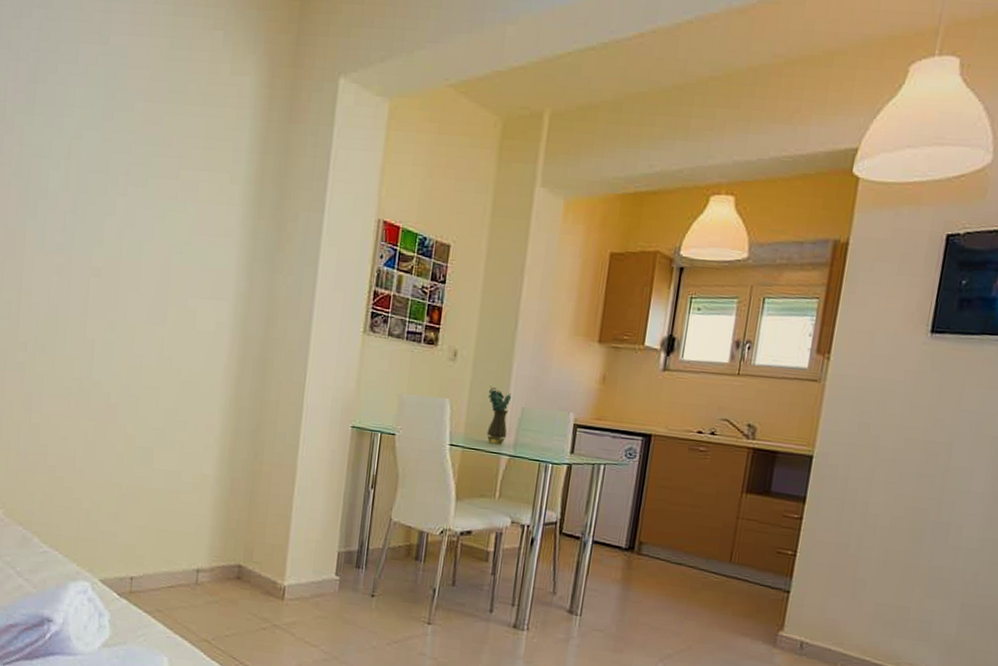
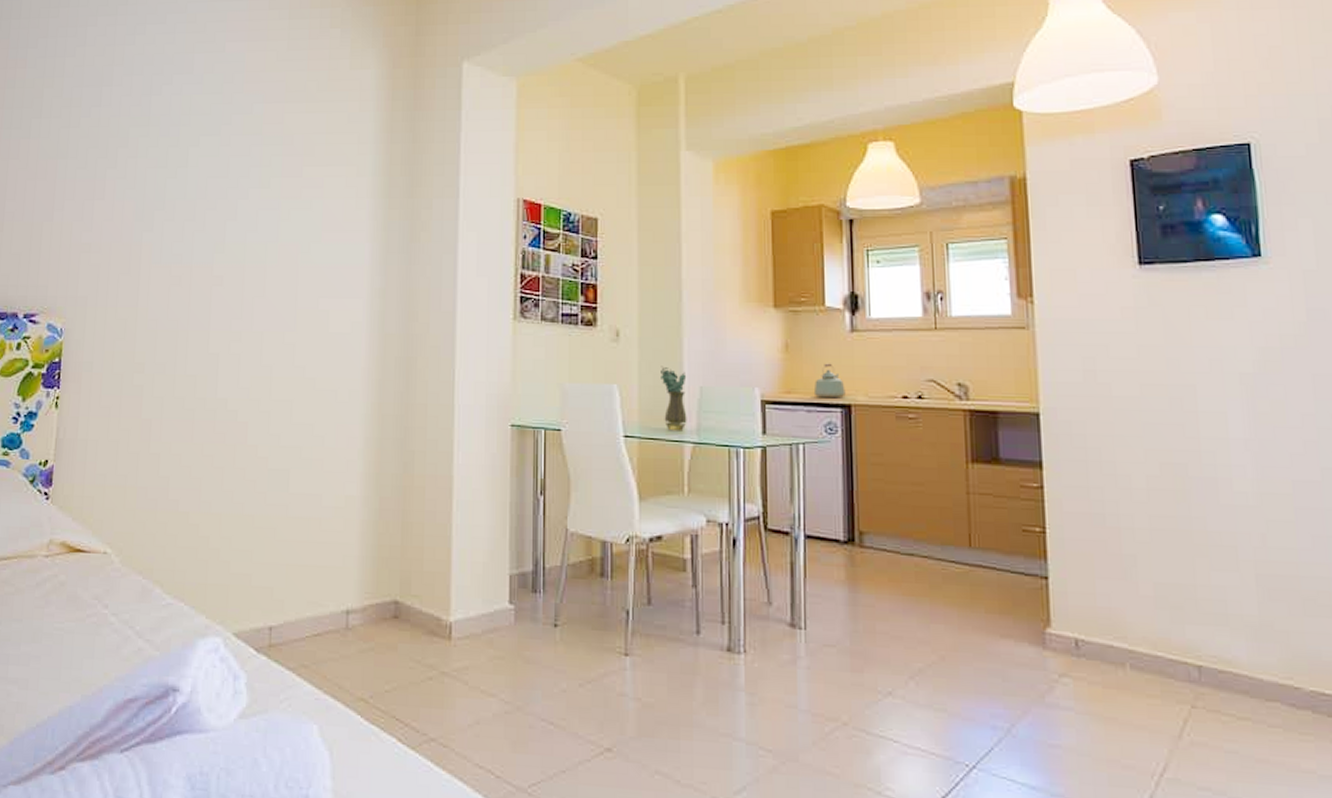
kettle: none [620,396,650,429] -> present [813,363,846,399]

